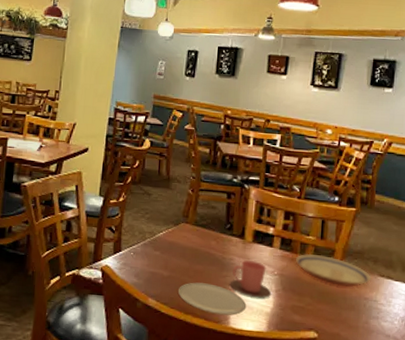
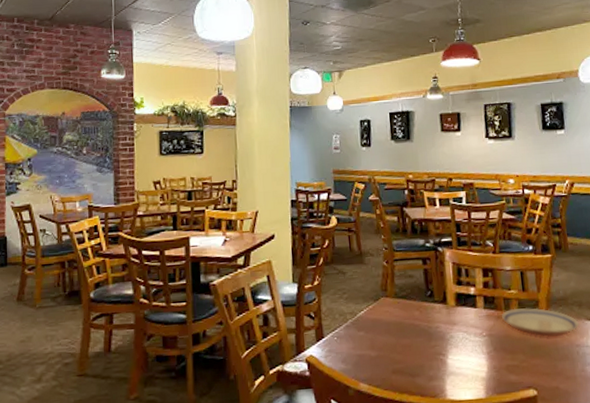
plate: present [177,282,247,316] -> none [388,356,461,389]
cup: present [230,260,272,298] -> none [440,324,484,363]

